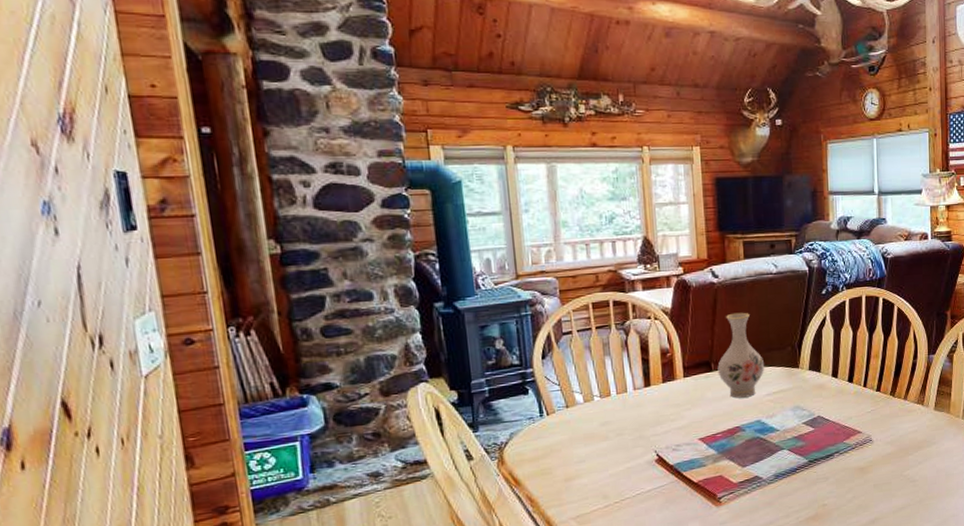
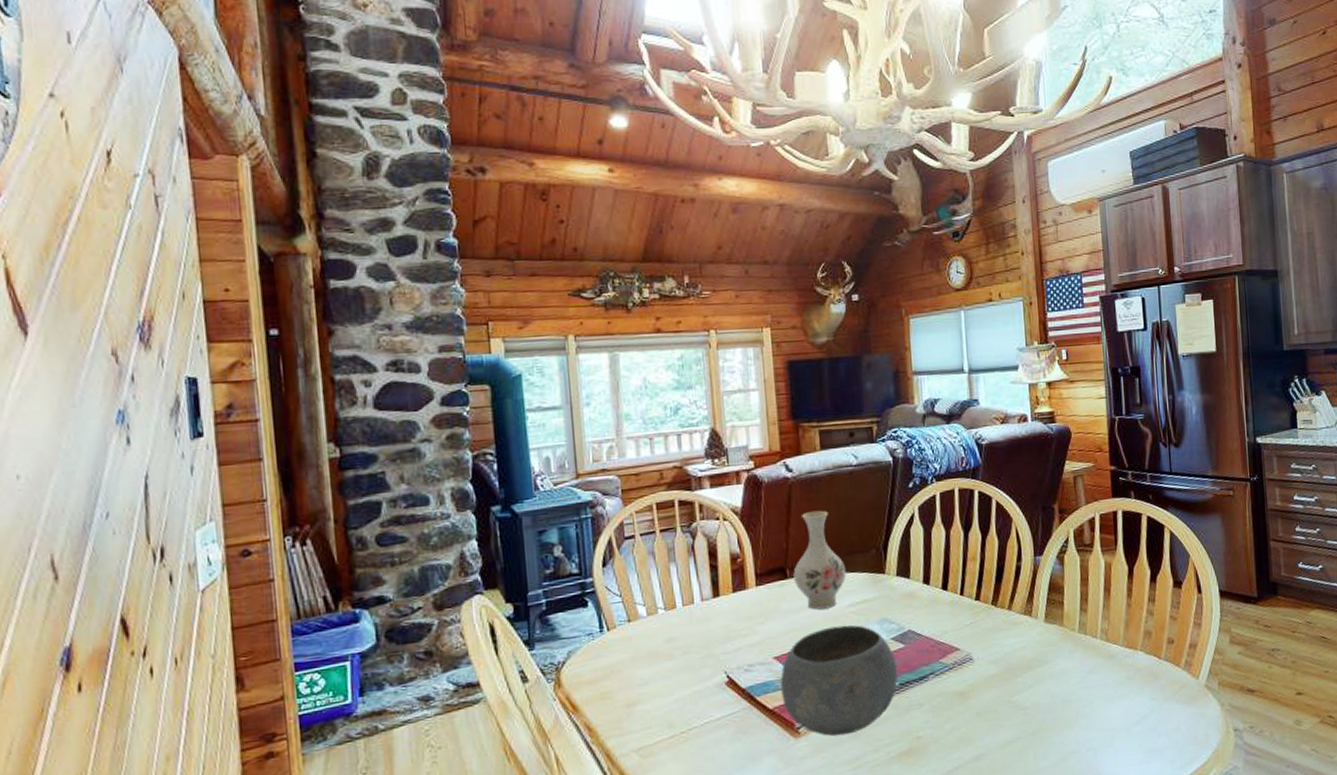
bowl: none [705,411,808,505] -> present [780,625,898,737]

